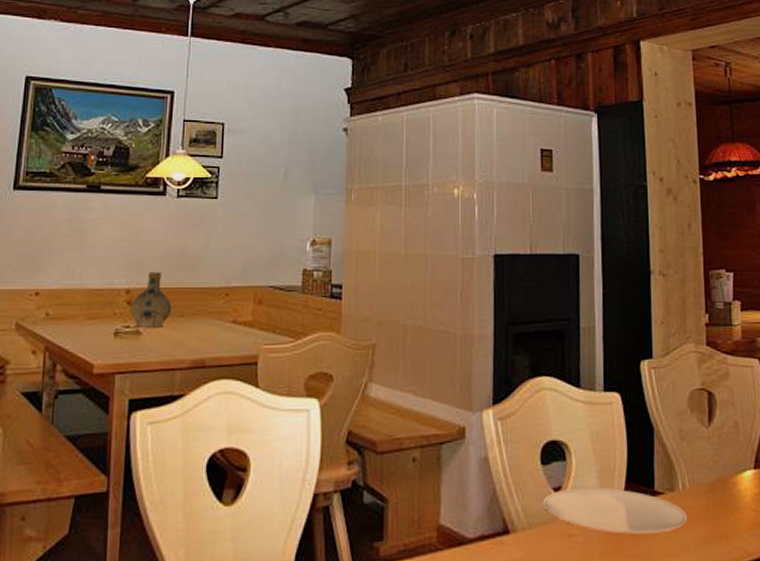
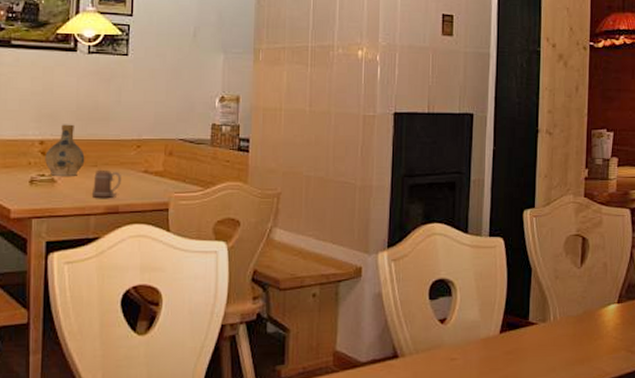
beer mug: none [177,321,208,352] -> present [91,171,121,199]
plate: present [542,487,687,535] -> none [429,319,556,358]

